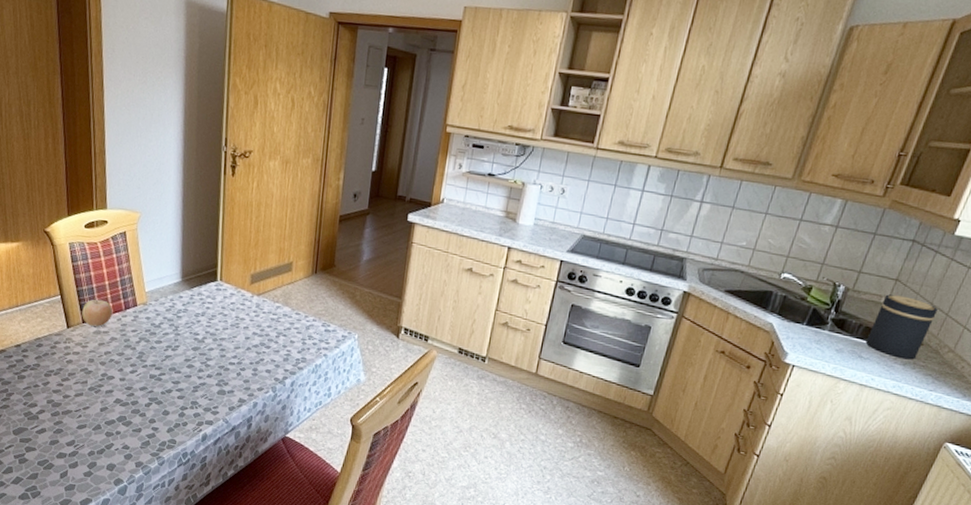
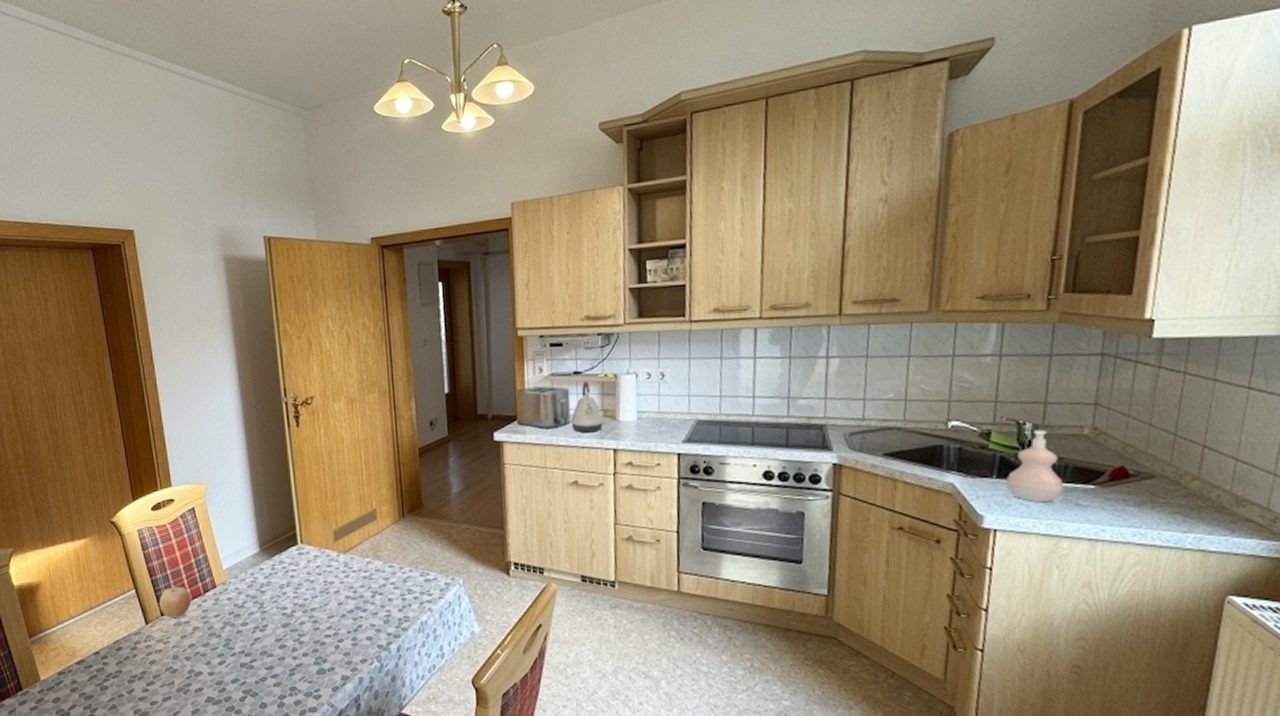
toaster: none [430,178,482,220] -> present [515,385,571,430]
kettle: none [477,183,506,230] -> present [571,380,605,433]
soap bottle: none [811,292,857,351] -> present [1006,429,1065,503]
cylinder: present [865,294,938,360] -> none [1079,421,1161,499]

